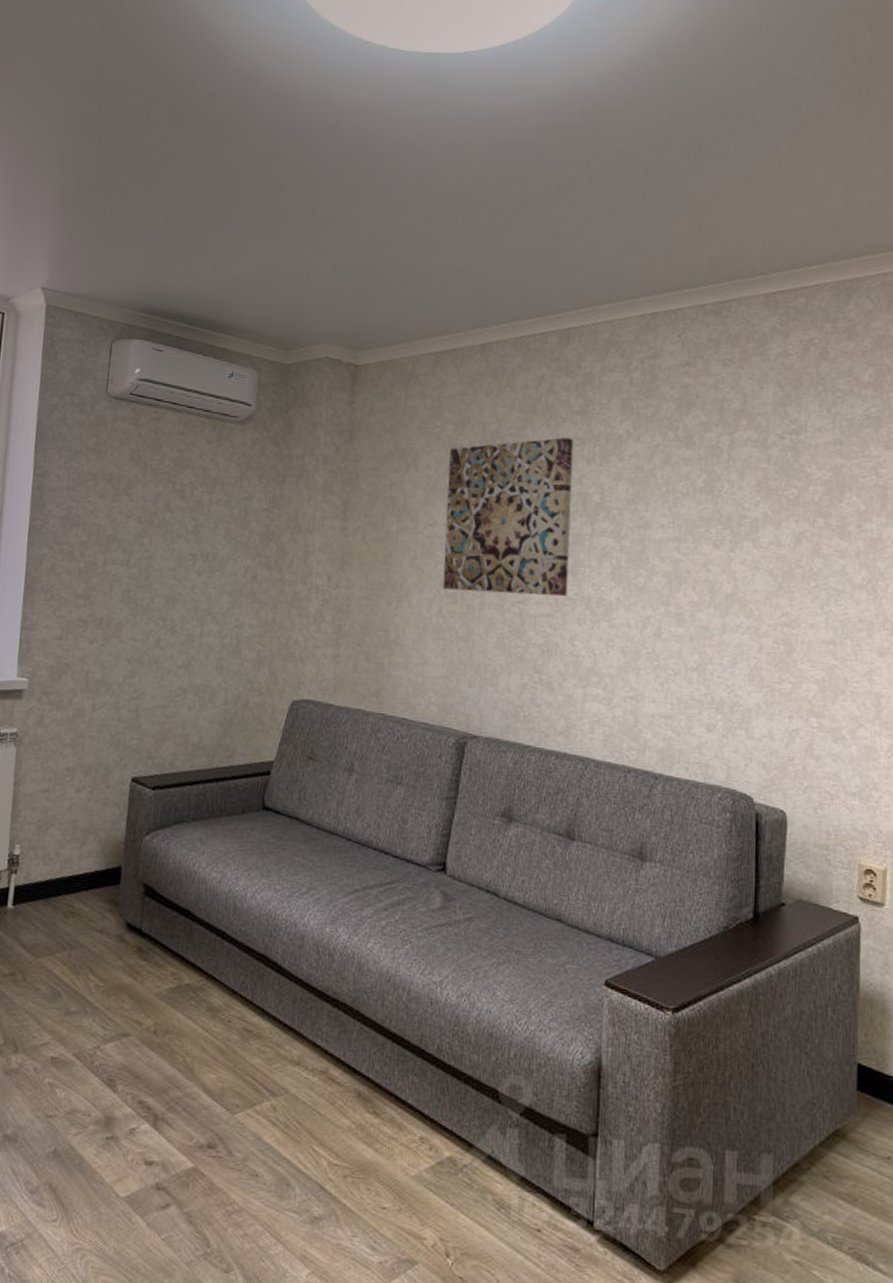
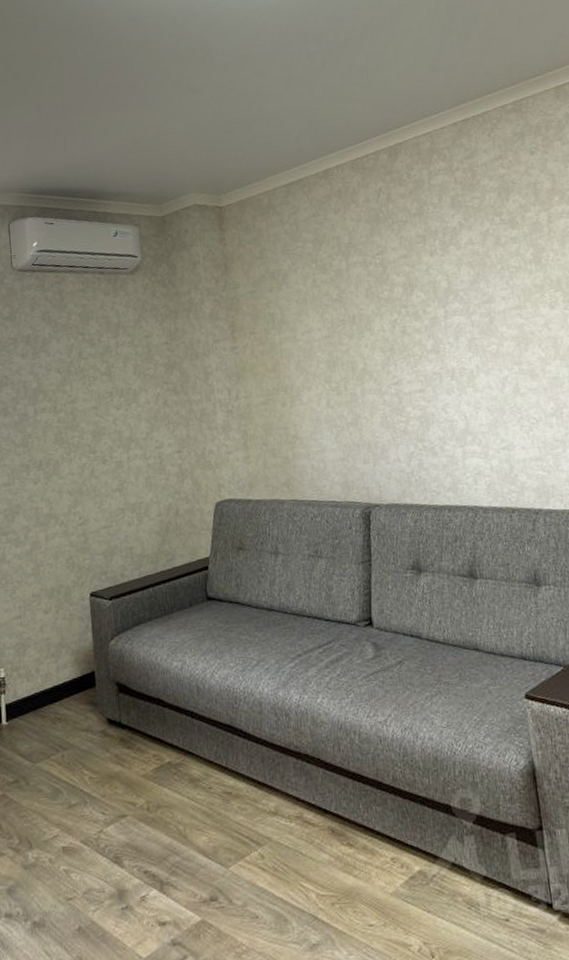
wall art: present [442,437,574,597] -> none [312,237,434,384]

